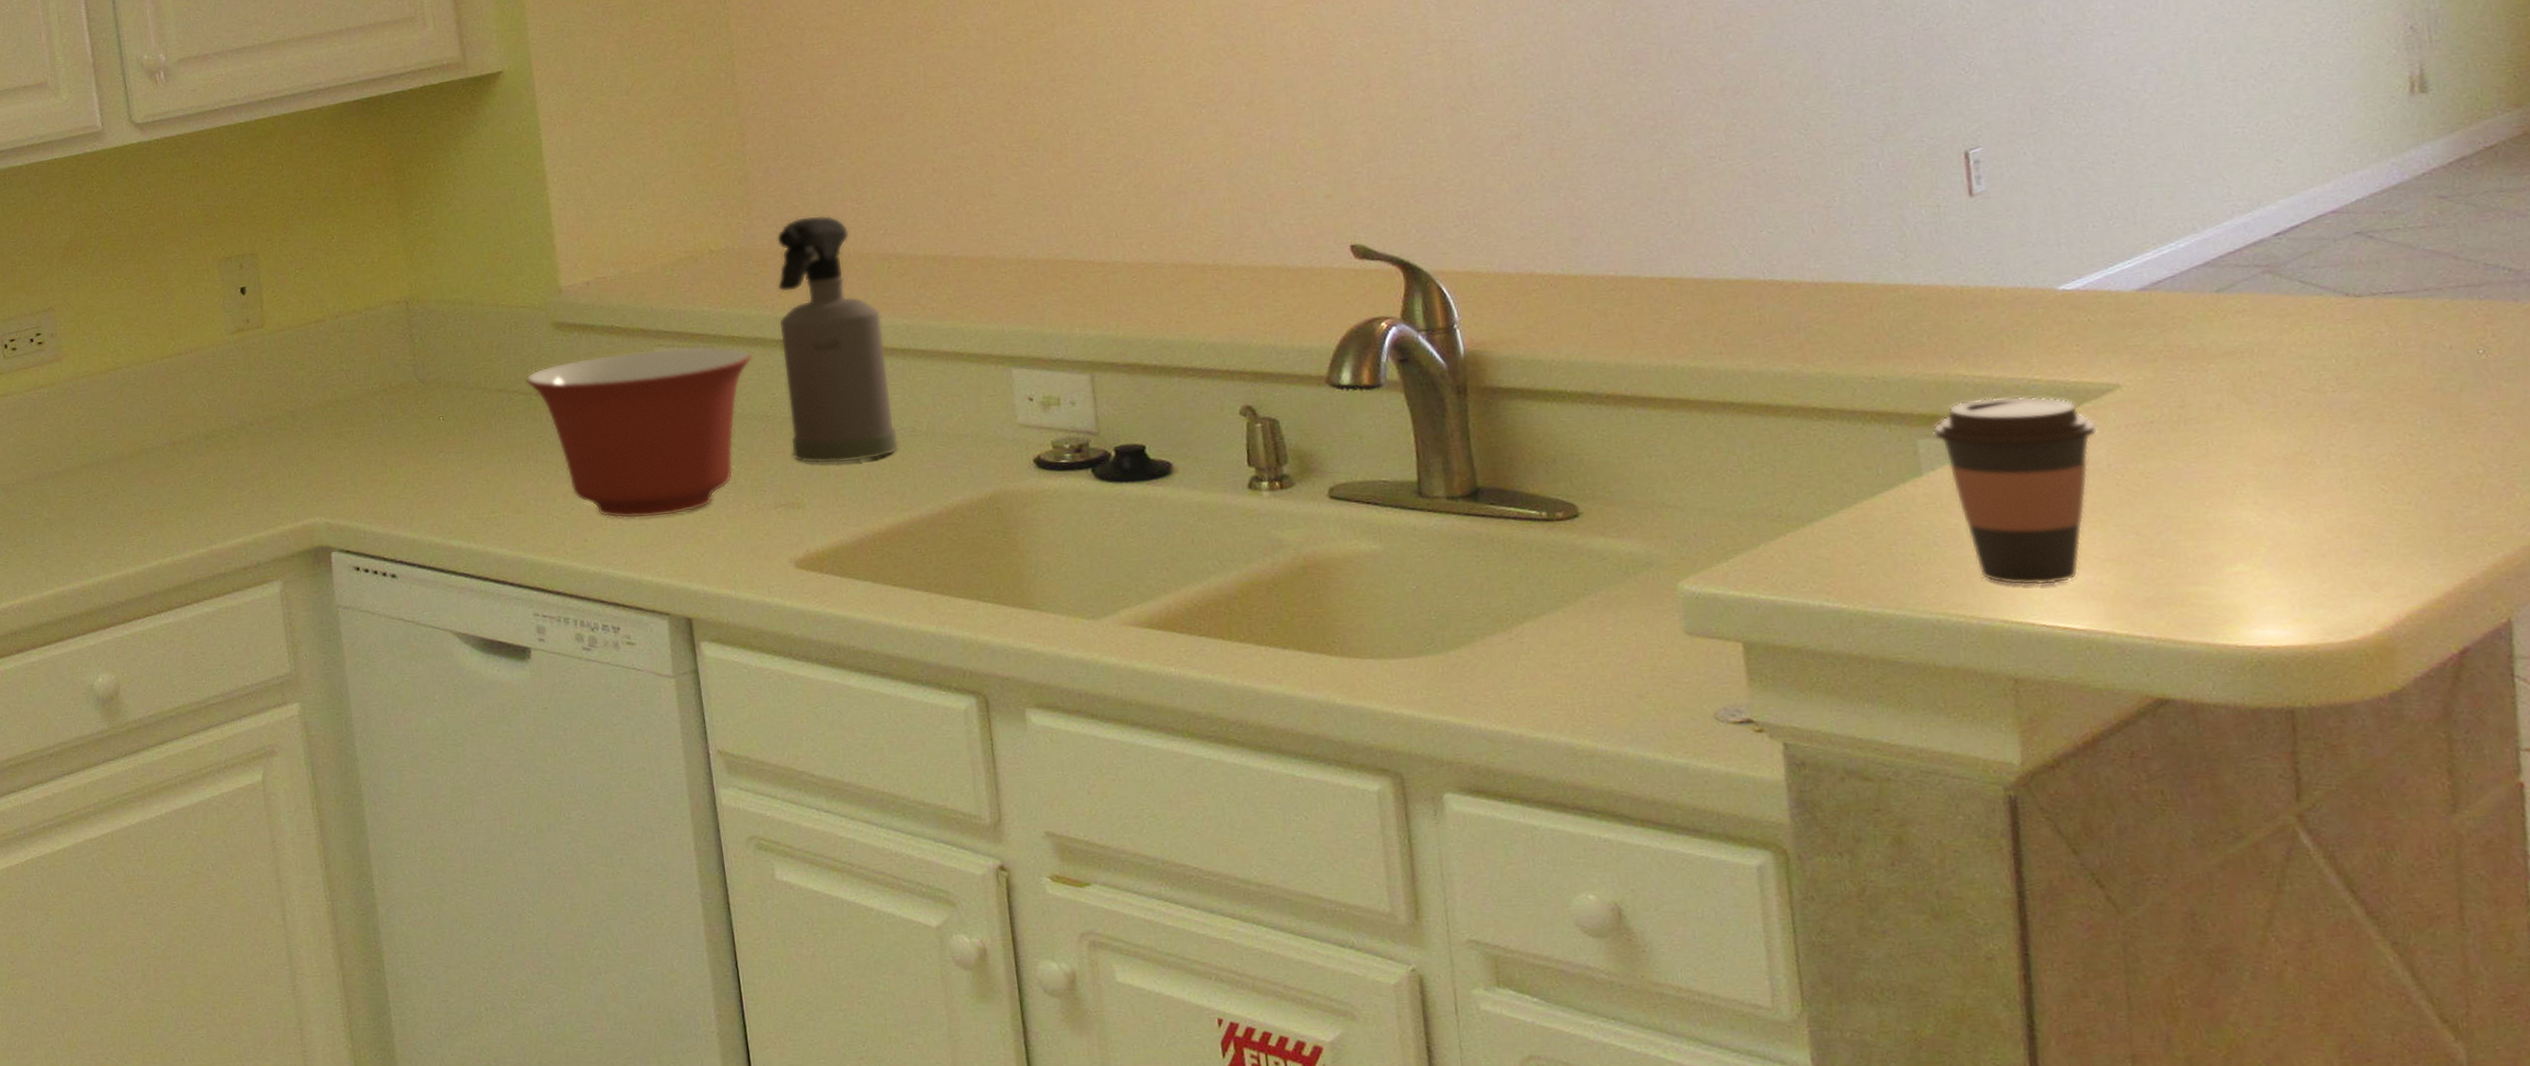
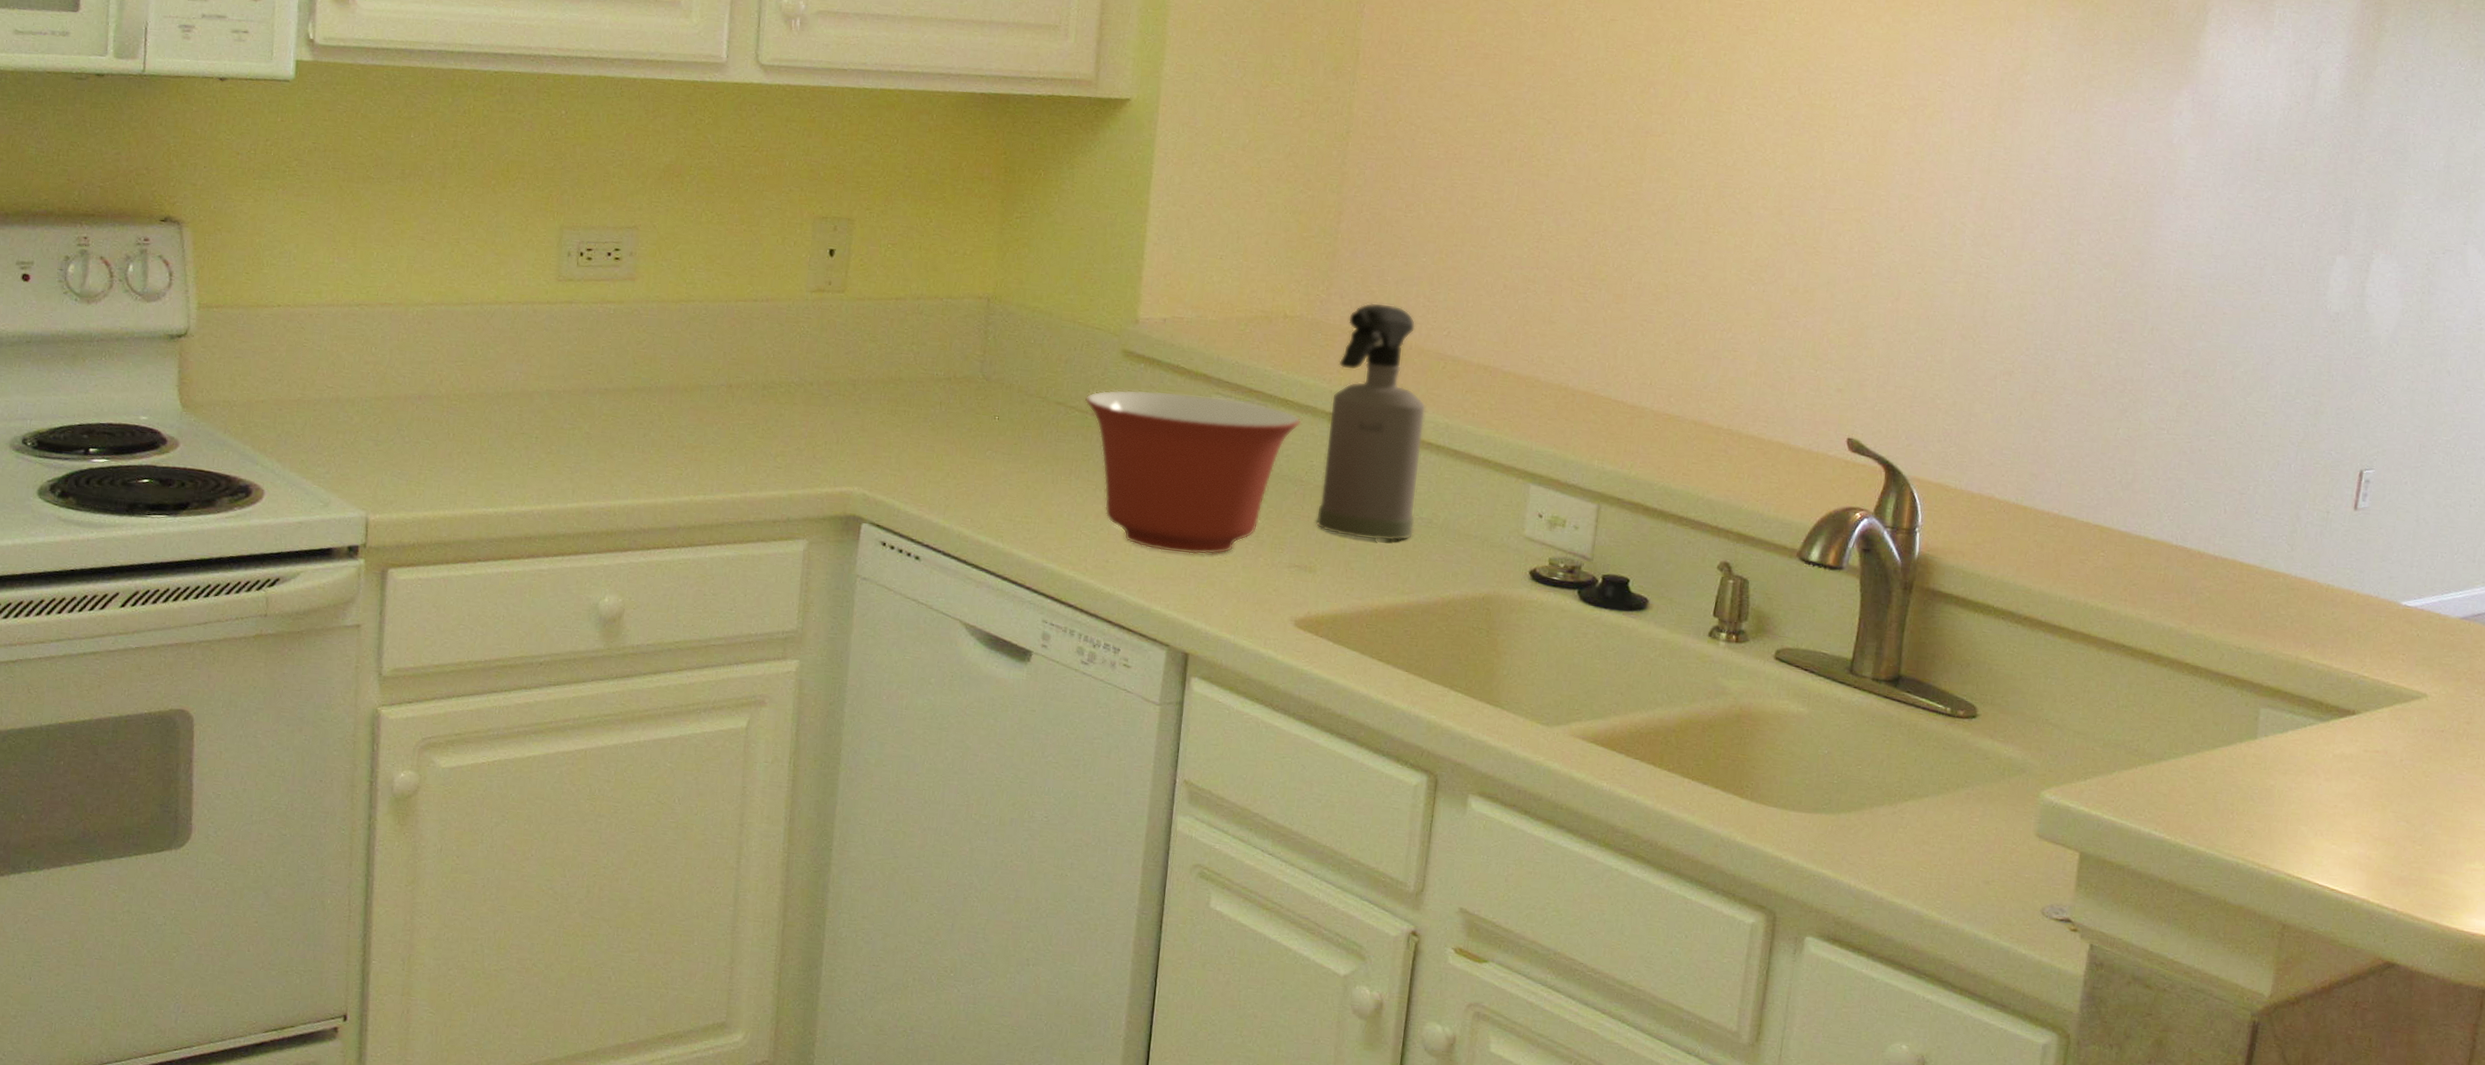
coffee cup: present [1932,396,2099,586] -> none [2273,682,2402,852]

